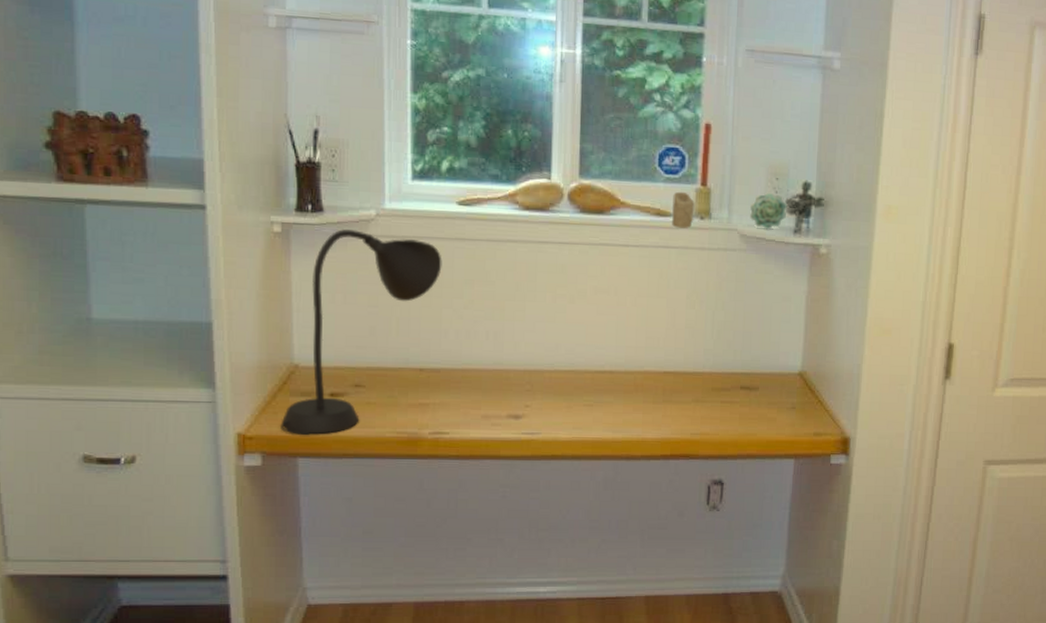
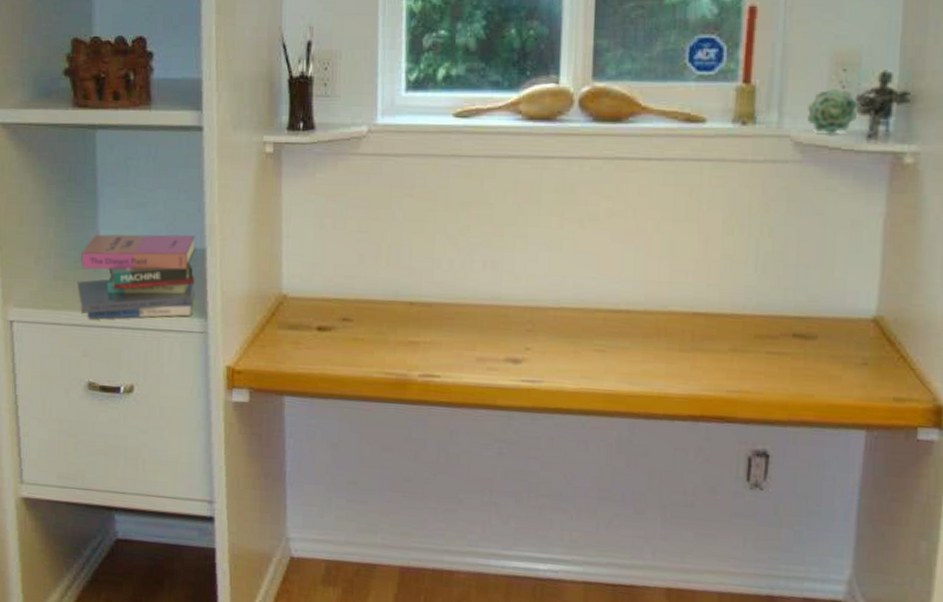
books: none [66,308,201,393] -> present [76,234,196,319]
desk lamp: present [280,228,442,435] -> none [268,147,437,371]
candle: present [672,191,695,229] -> none [705,91,735,137]

